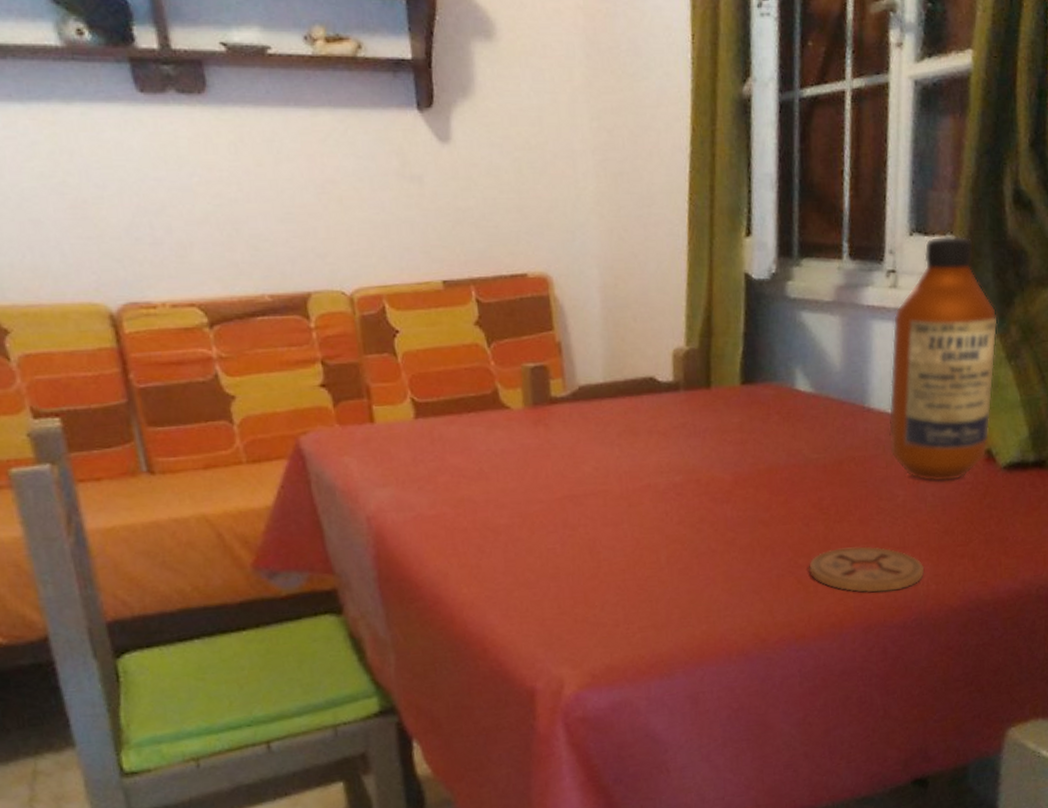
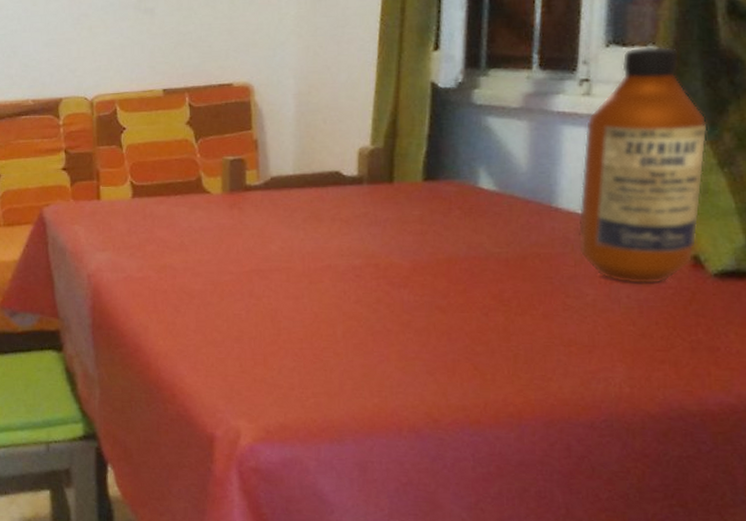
coaster: present [808,546,925,593] -> none [485,340,617,389]

